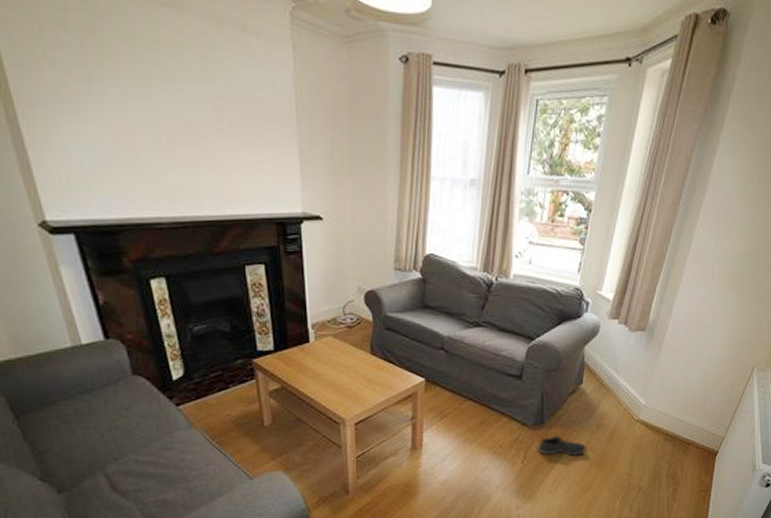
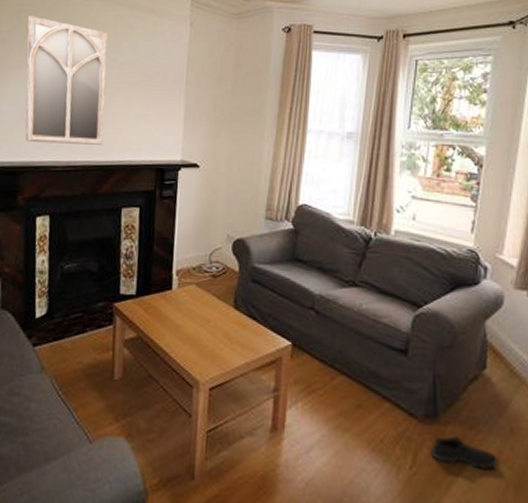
home mirror: none [78,25,211,197] -> present [25,15,108,145]

